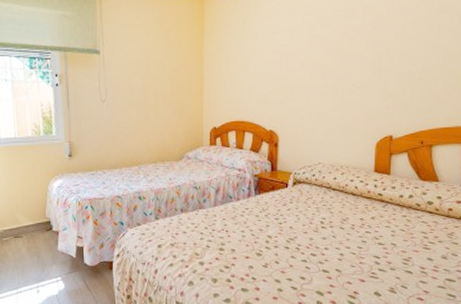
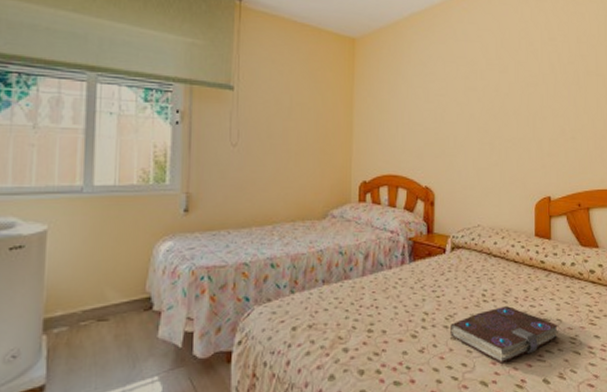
book: none [291,232,393,278] -> present [450,306,559,364]

